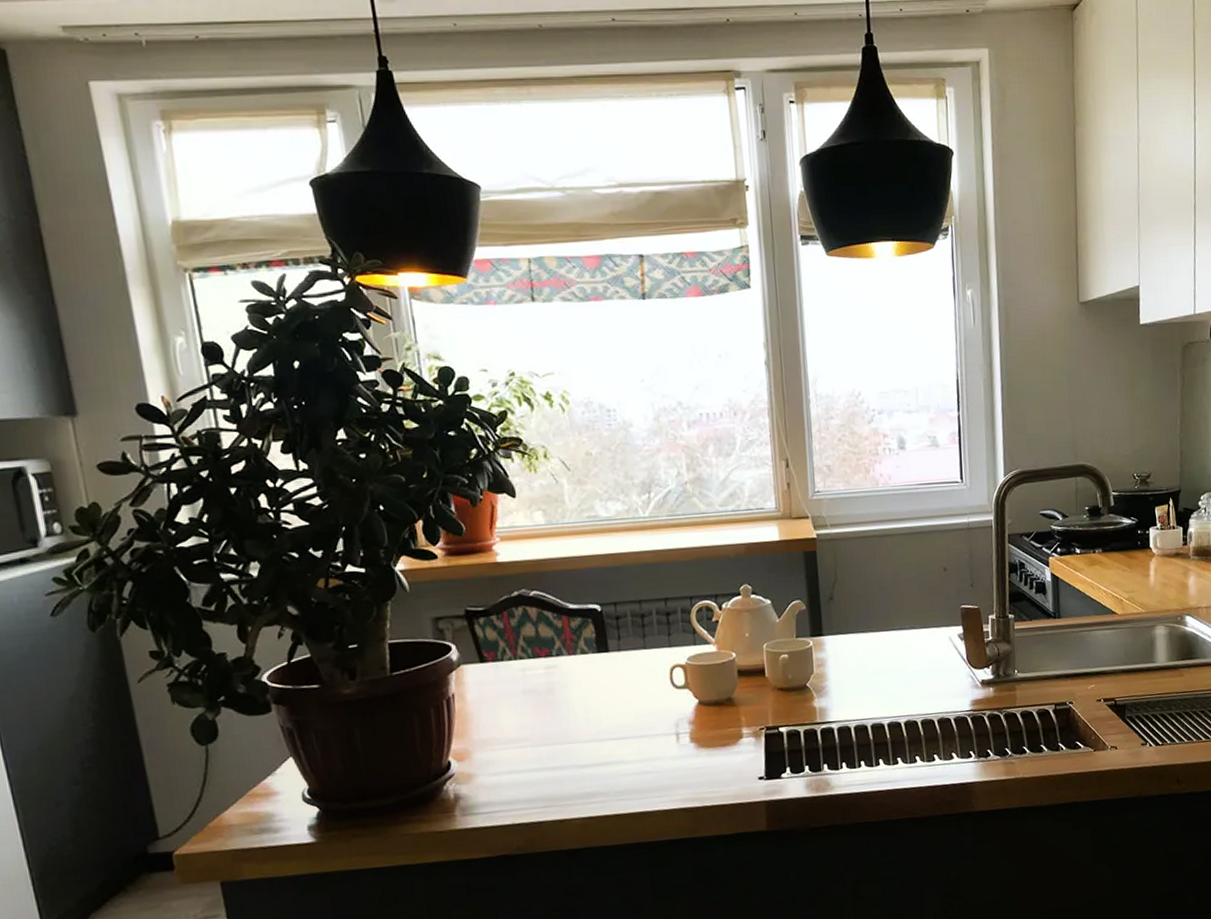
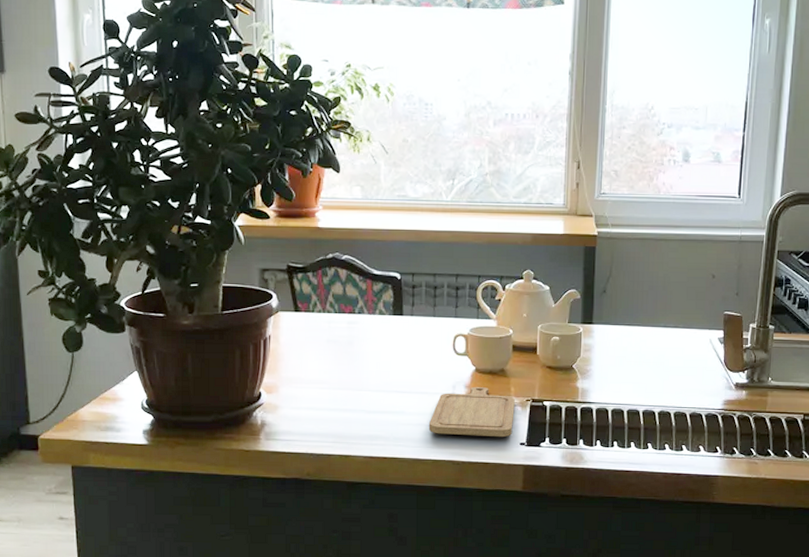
chopping board: none [652,720,749,781] -> present [428,386,515,438]

